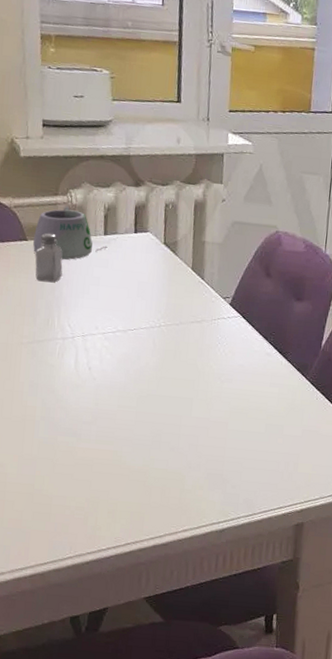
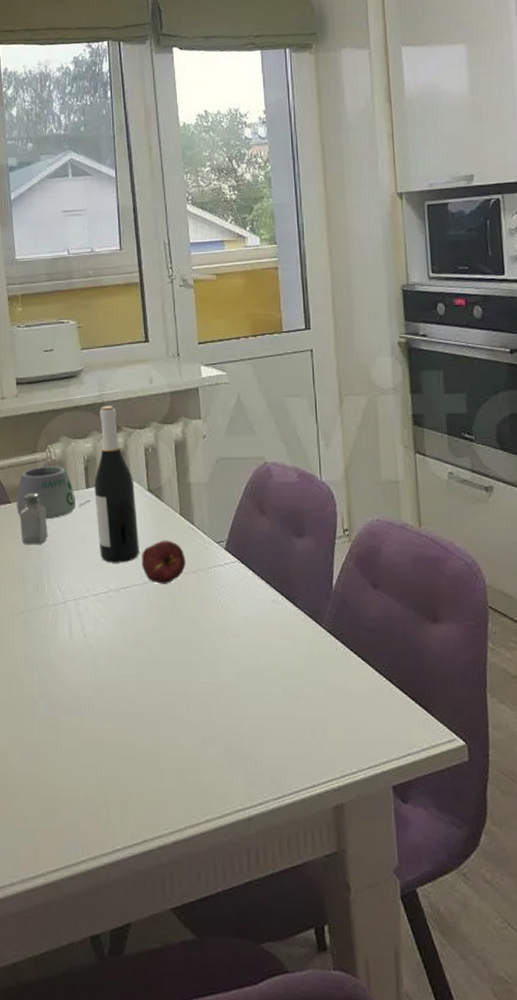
wine bottle: none [111,159,152,307] -> present [94,406,139,563]
apple: none [150,290,192,330] -> present [142,540,186,584]

